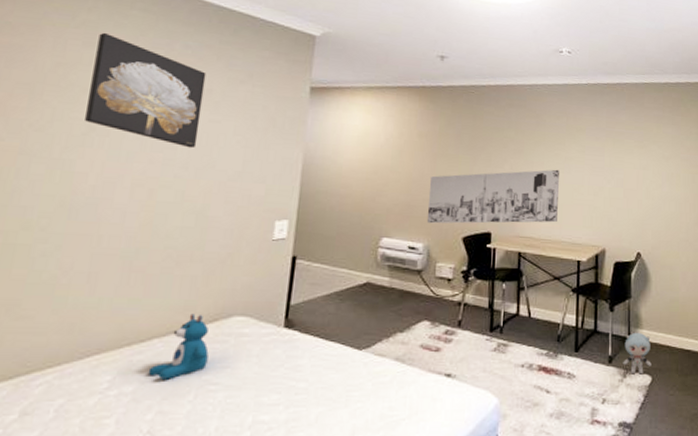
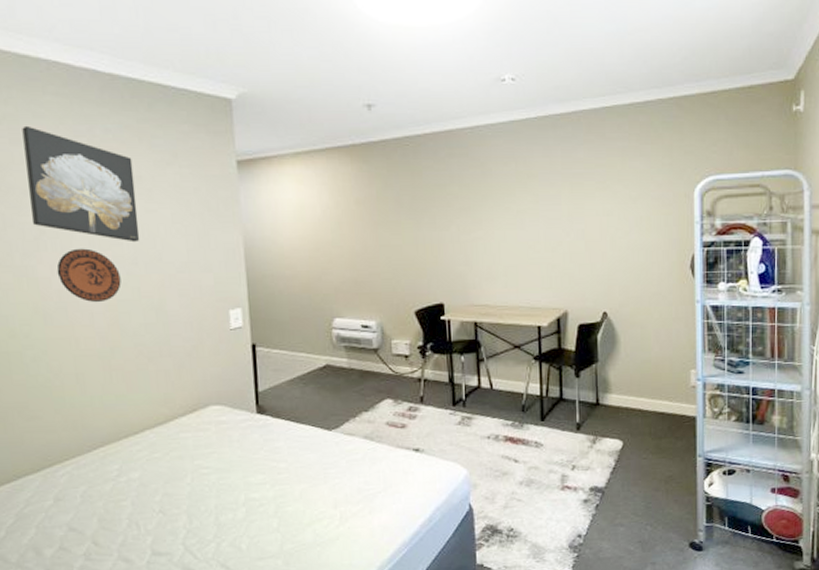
decorative plate: none [97,147,167,202] -> present [57,248,121,303]
teddy bear: present [148,313,209,380] -> none [147,405,196,466]
wall art: present [426,169,560,224] -> none [374,226,513,299]
plush toy: present [623,332,651,374] -> none [592,397,622,440]

